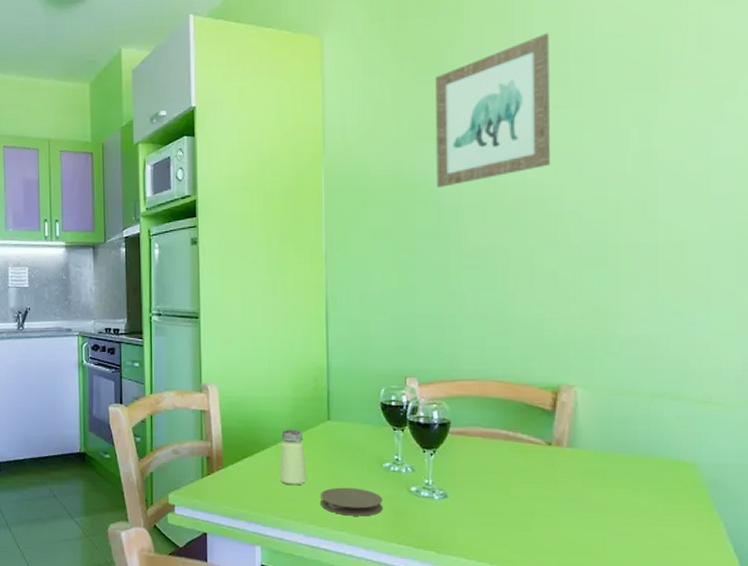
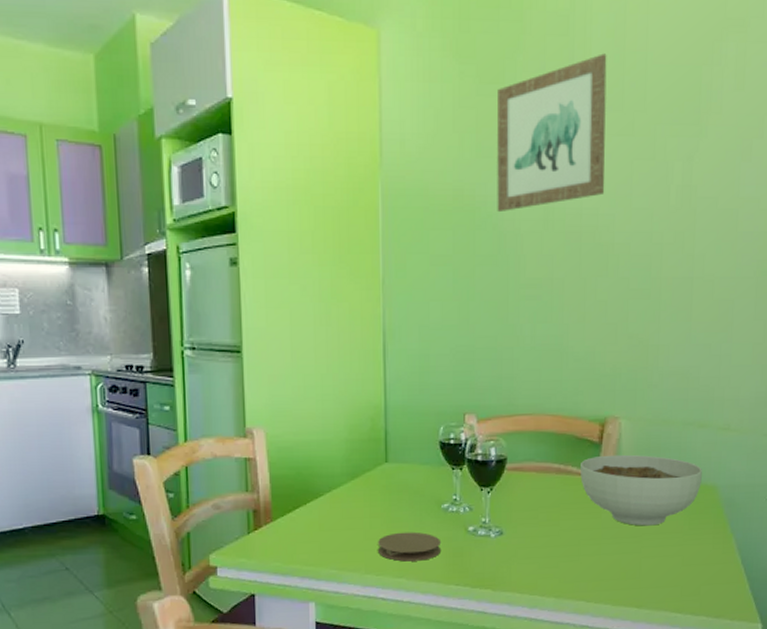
saltshaker: present [279,429,307,486] -> none [334,474,364,535]
bowl: none [532,424,678,502] -> present [580,454,702,526]

